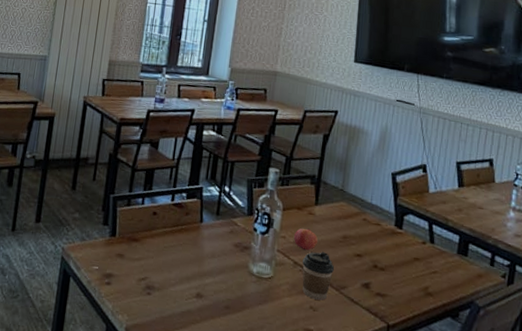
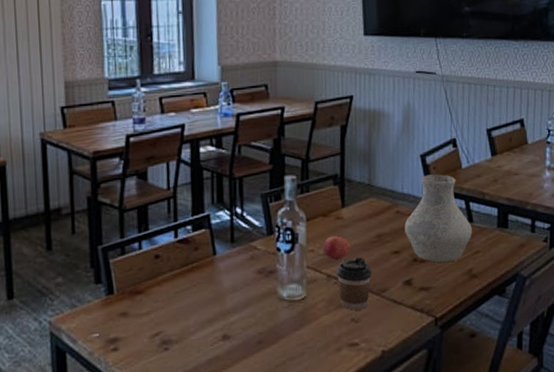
vase: none [369,192,432,276] -> present [404,174,472,263]

